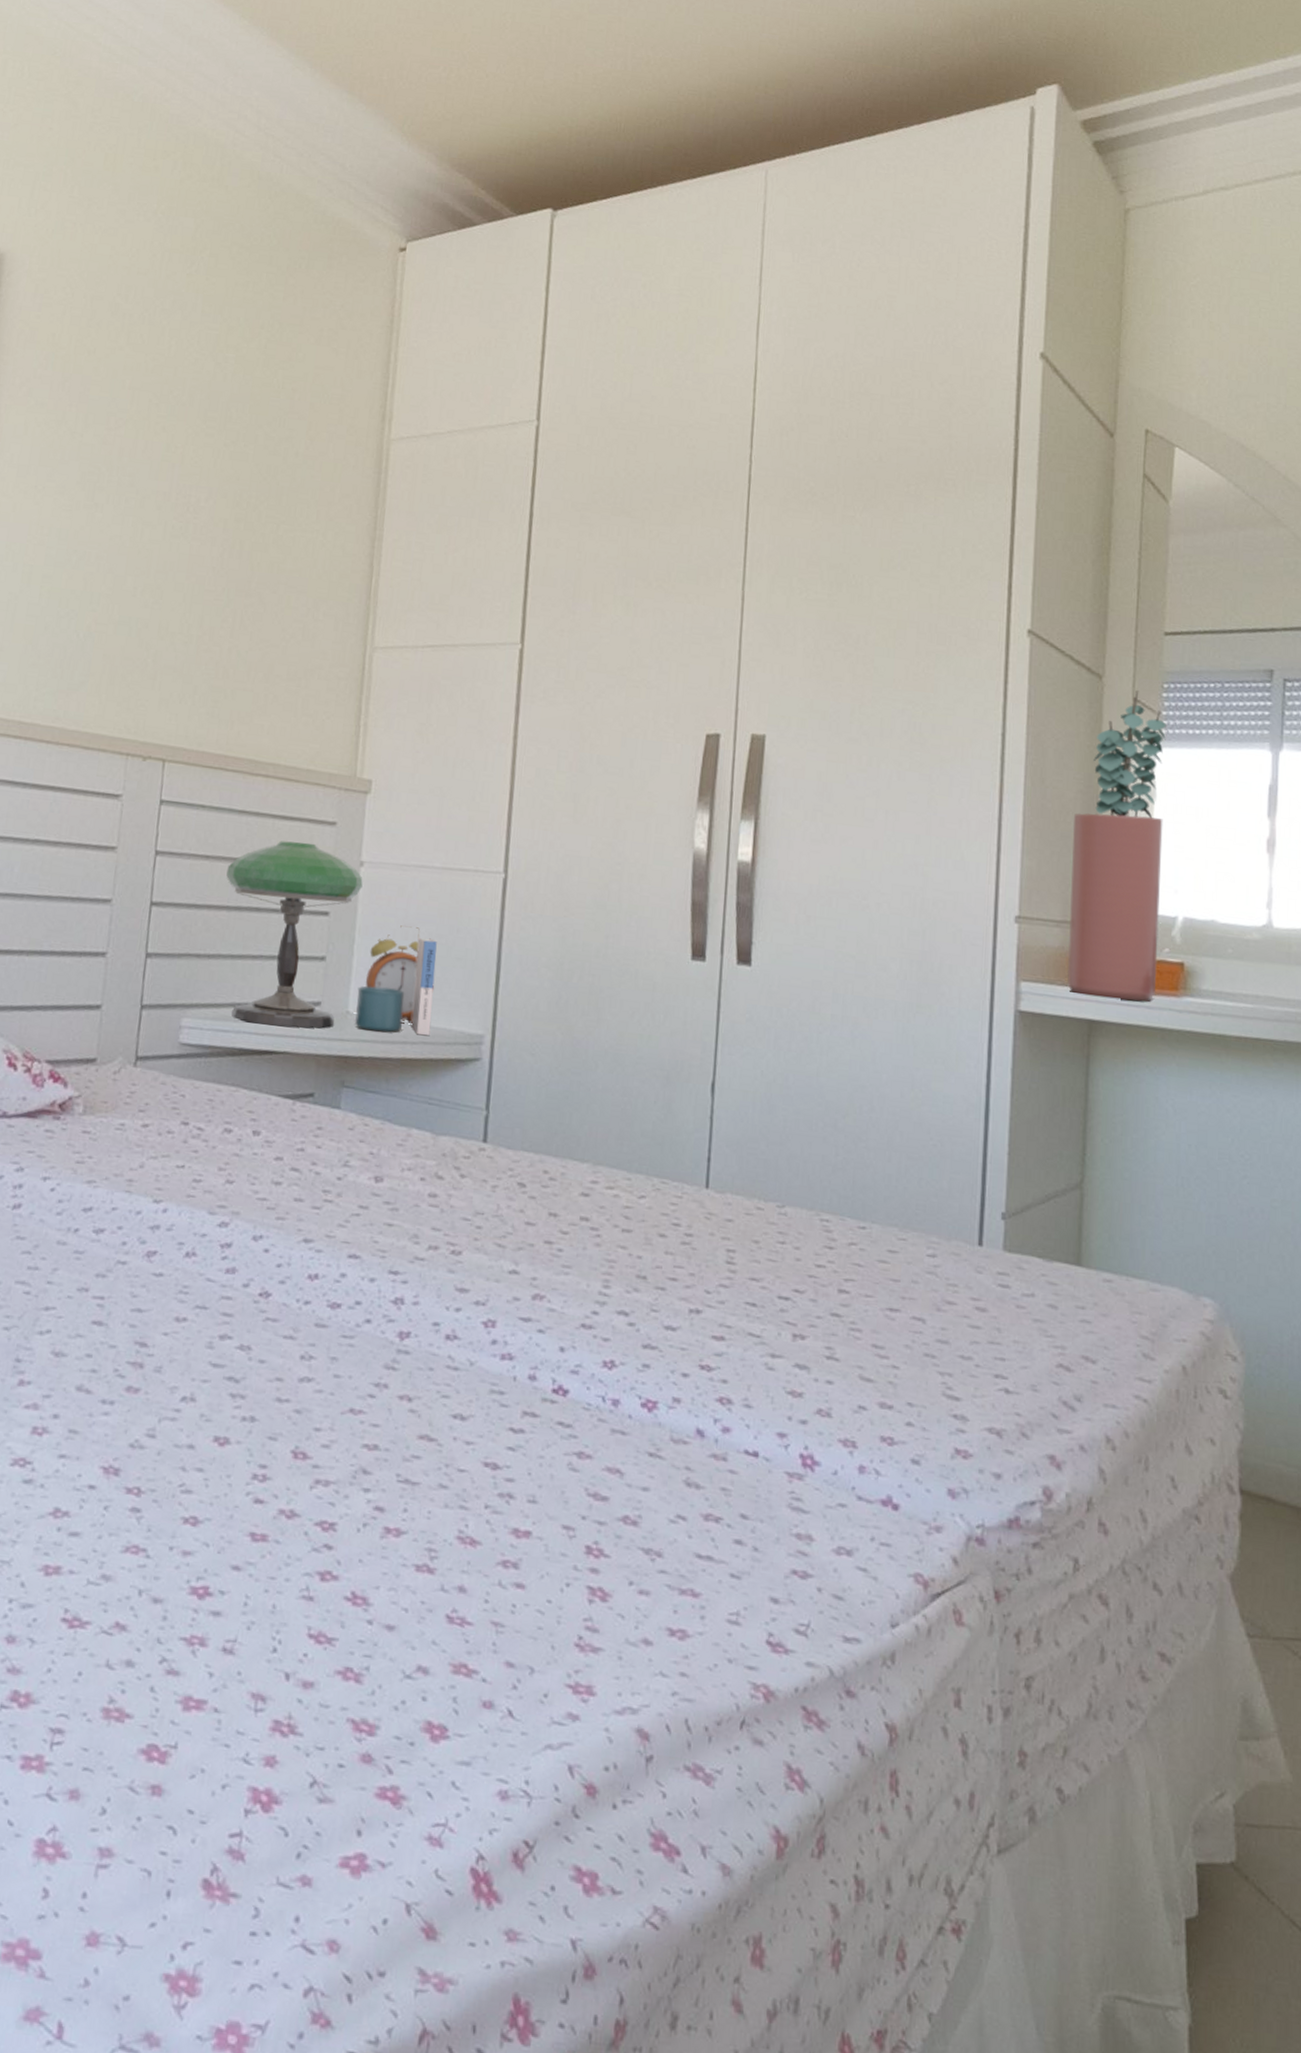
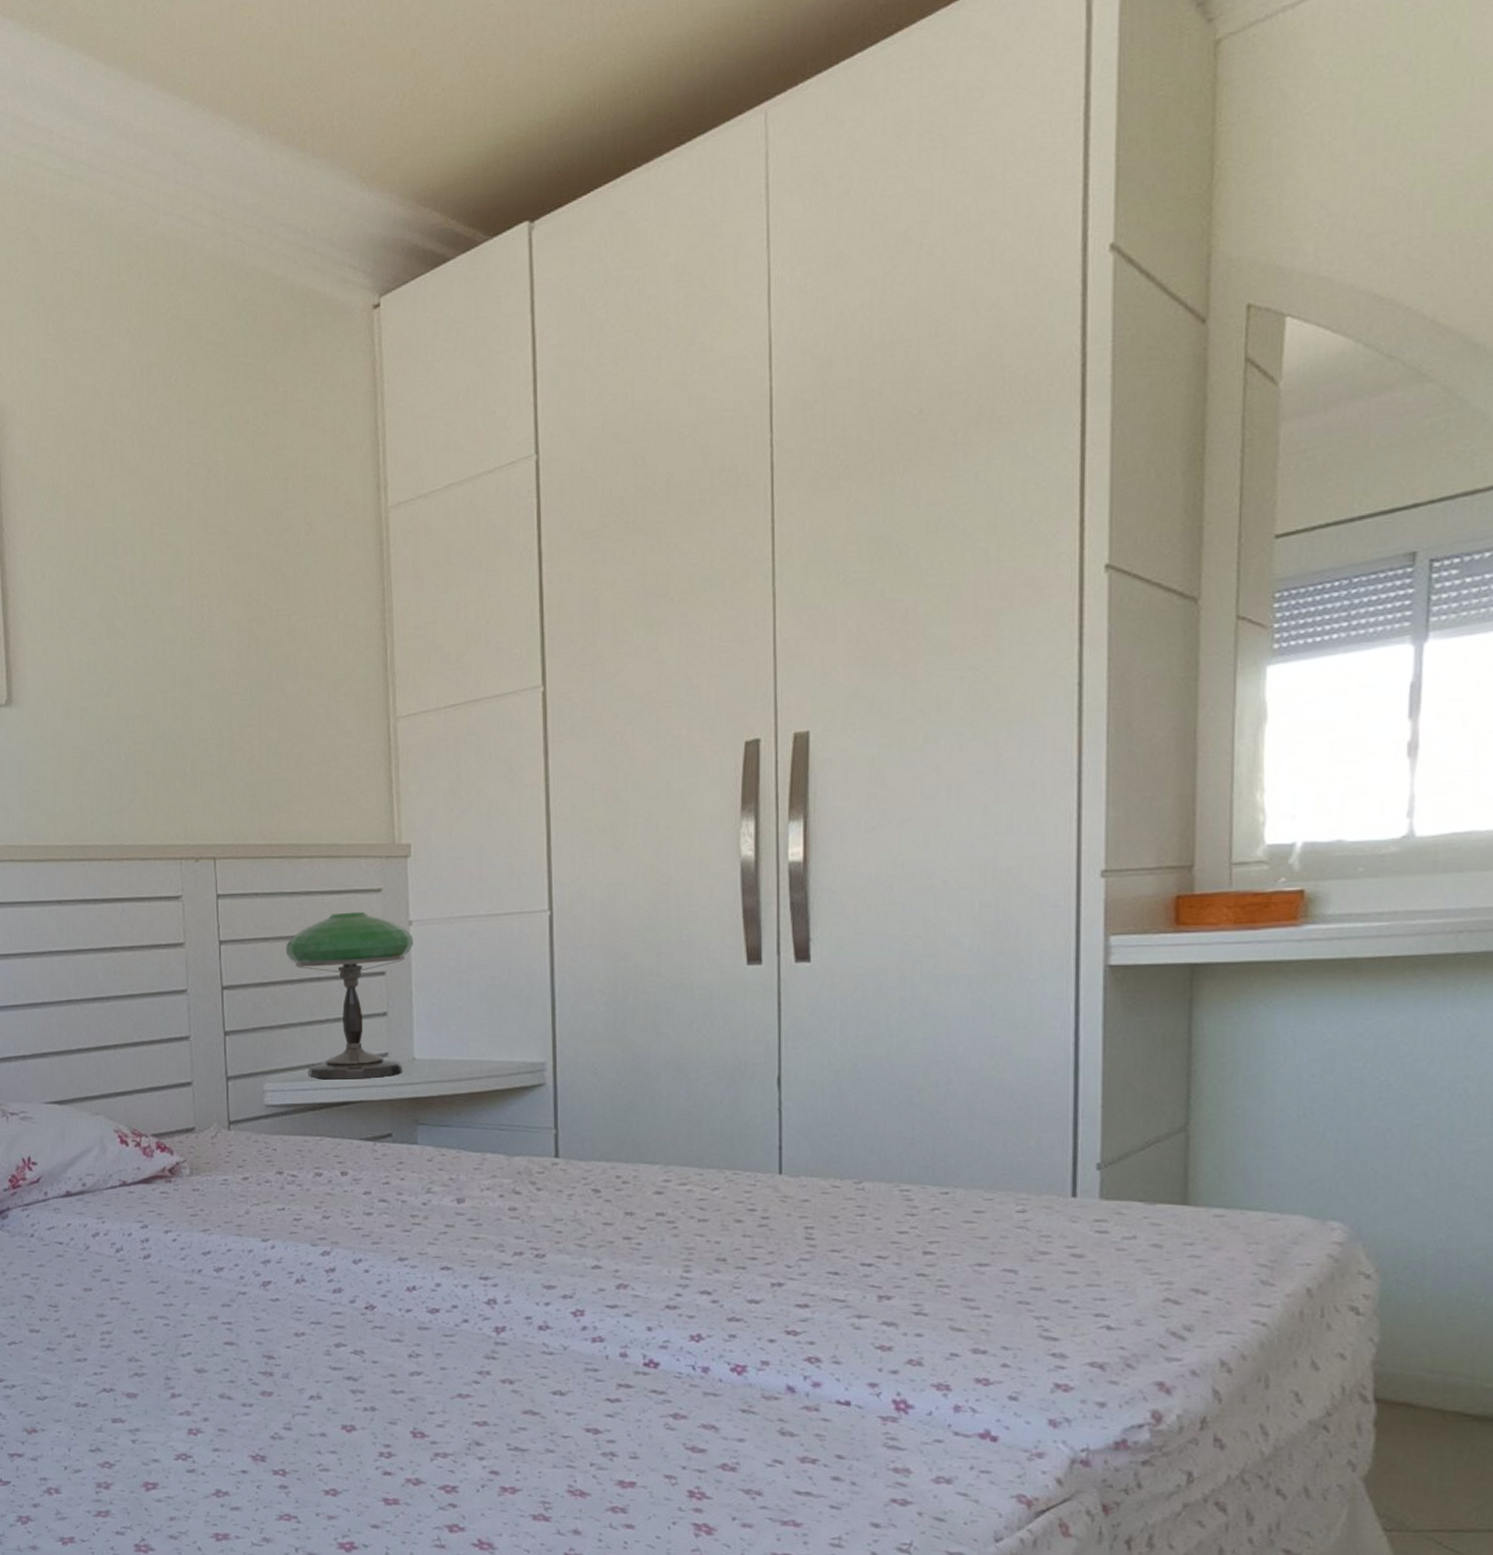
mug: present [354,986,405,1032] -> none [420,1032,466,1072]
alarm clock: present [365,925,435,1026] -> none [427,973,494,1063]
book: present [411,937,437,1036] -> none [472,981,494,1070]
vase: present [1067,690,1166,1002] -> none [1164,606,1279,940]

